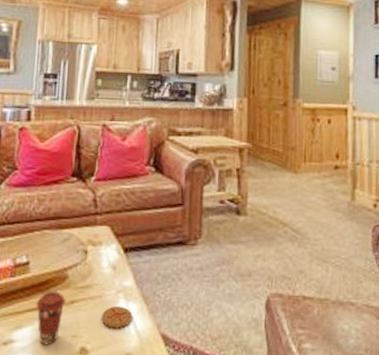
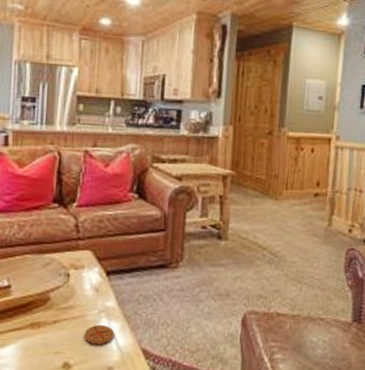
coffee cup: present [35,291,66,345] -> none [18,312,48,361]

